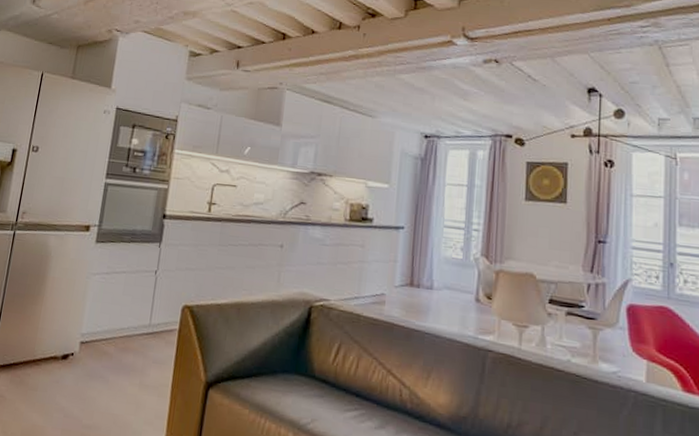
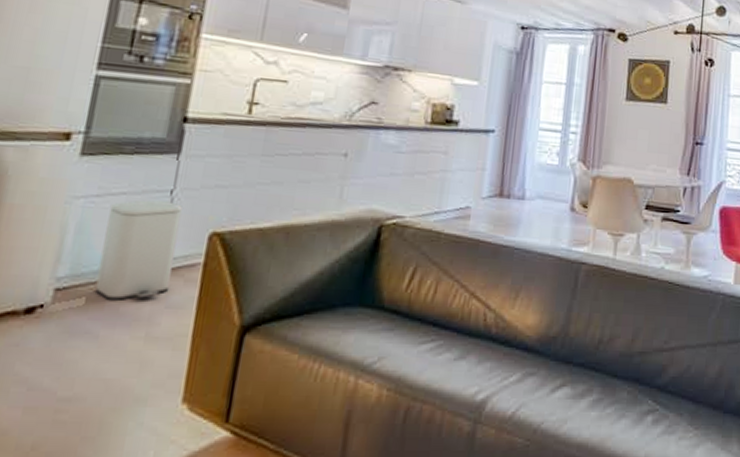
pedal bin: none [106,278,163,354] -> present [95,200,183,300]

